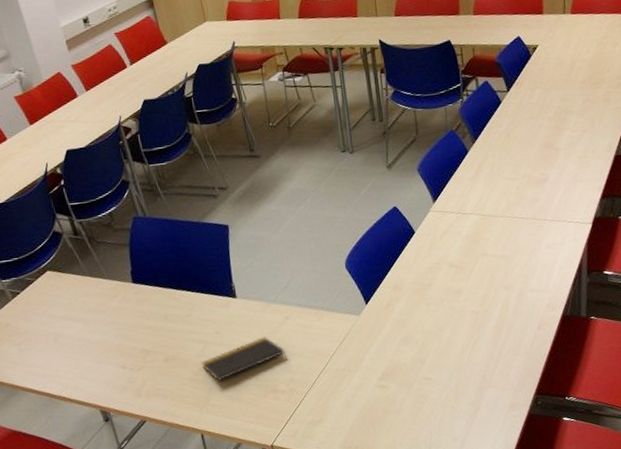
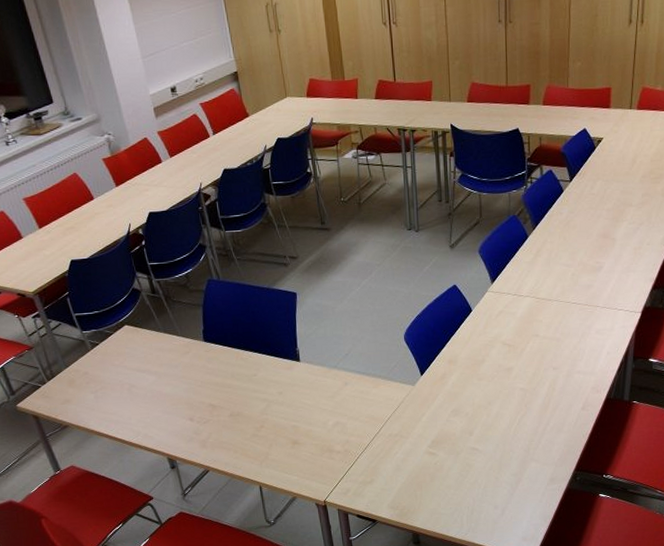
notepad: present [201,337,287,382] -> none [263,400,344,439]

